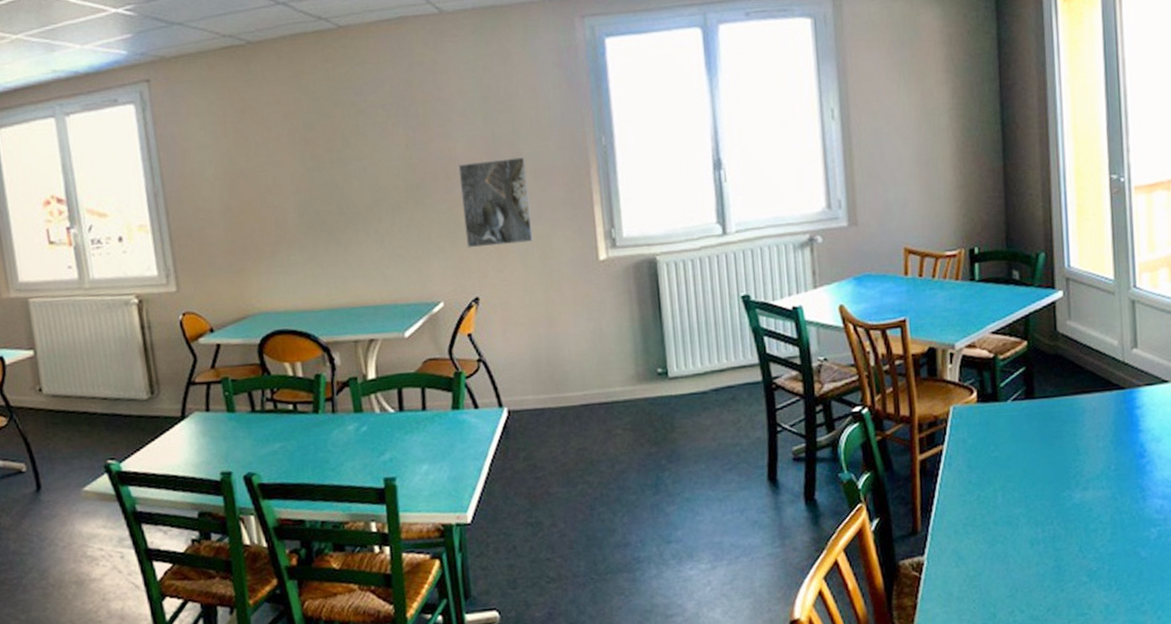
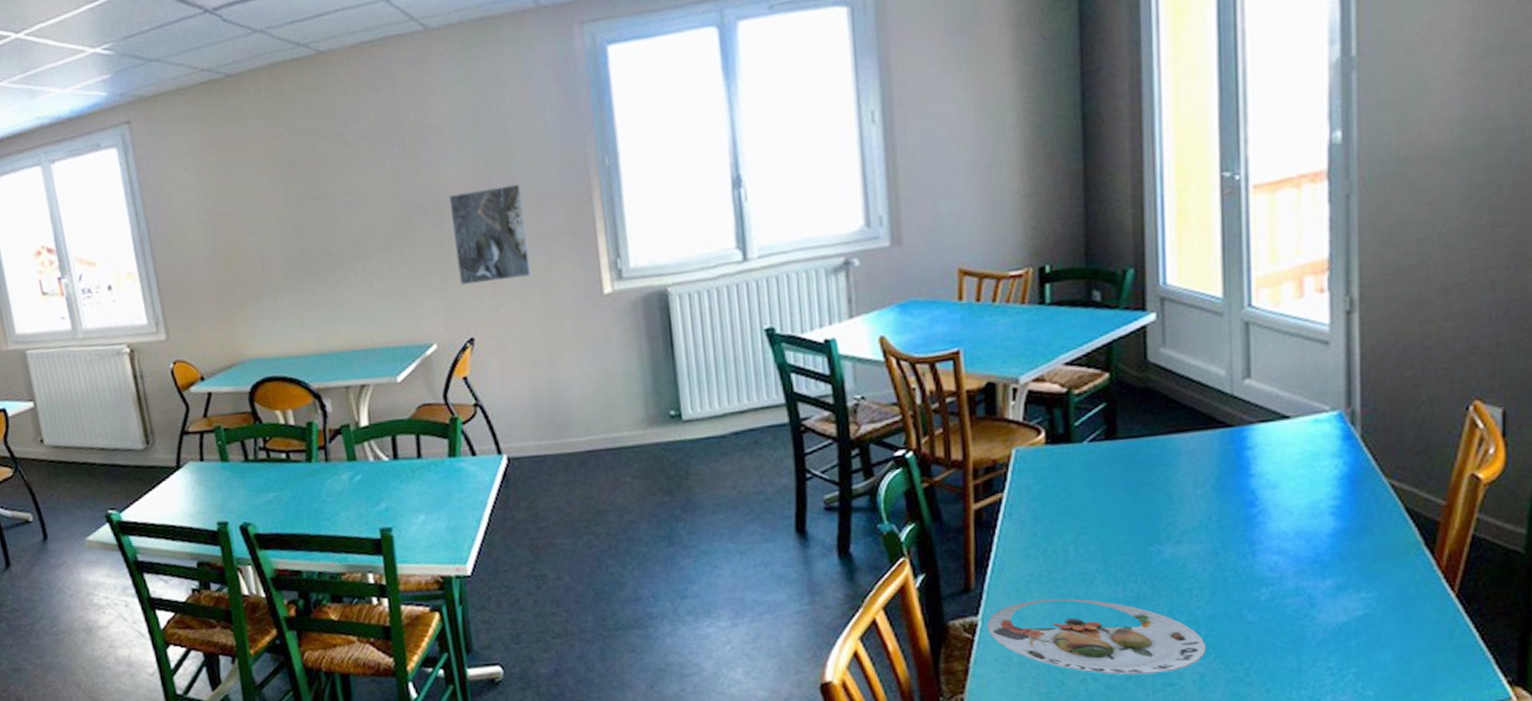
plate: none [932,539,1110,607] -> present [987,598,1207,675]

